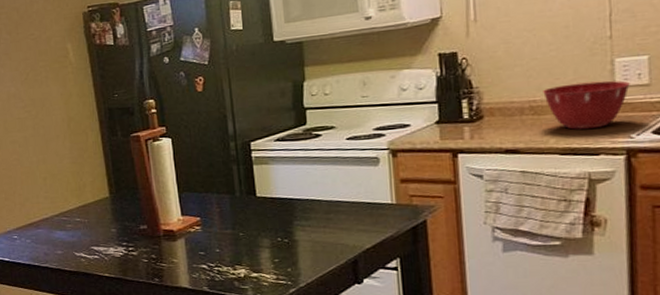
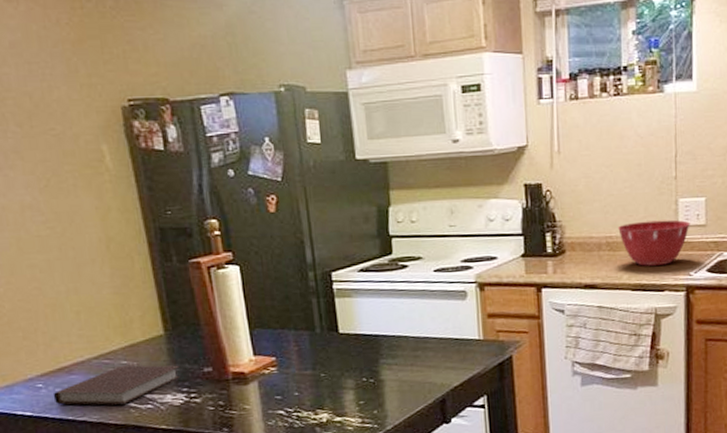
notebook: none [24,222,122,256] -> present [53,365,182,406]

